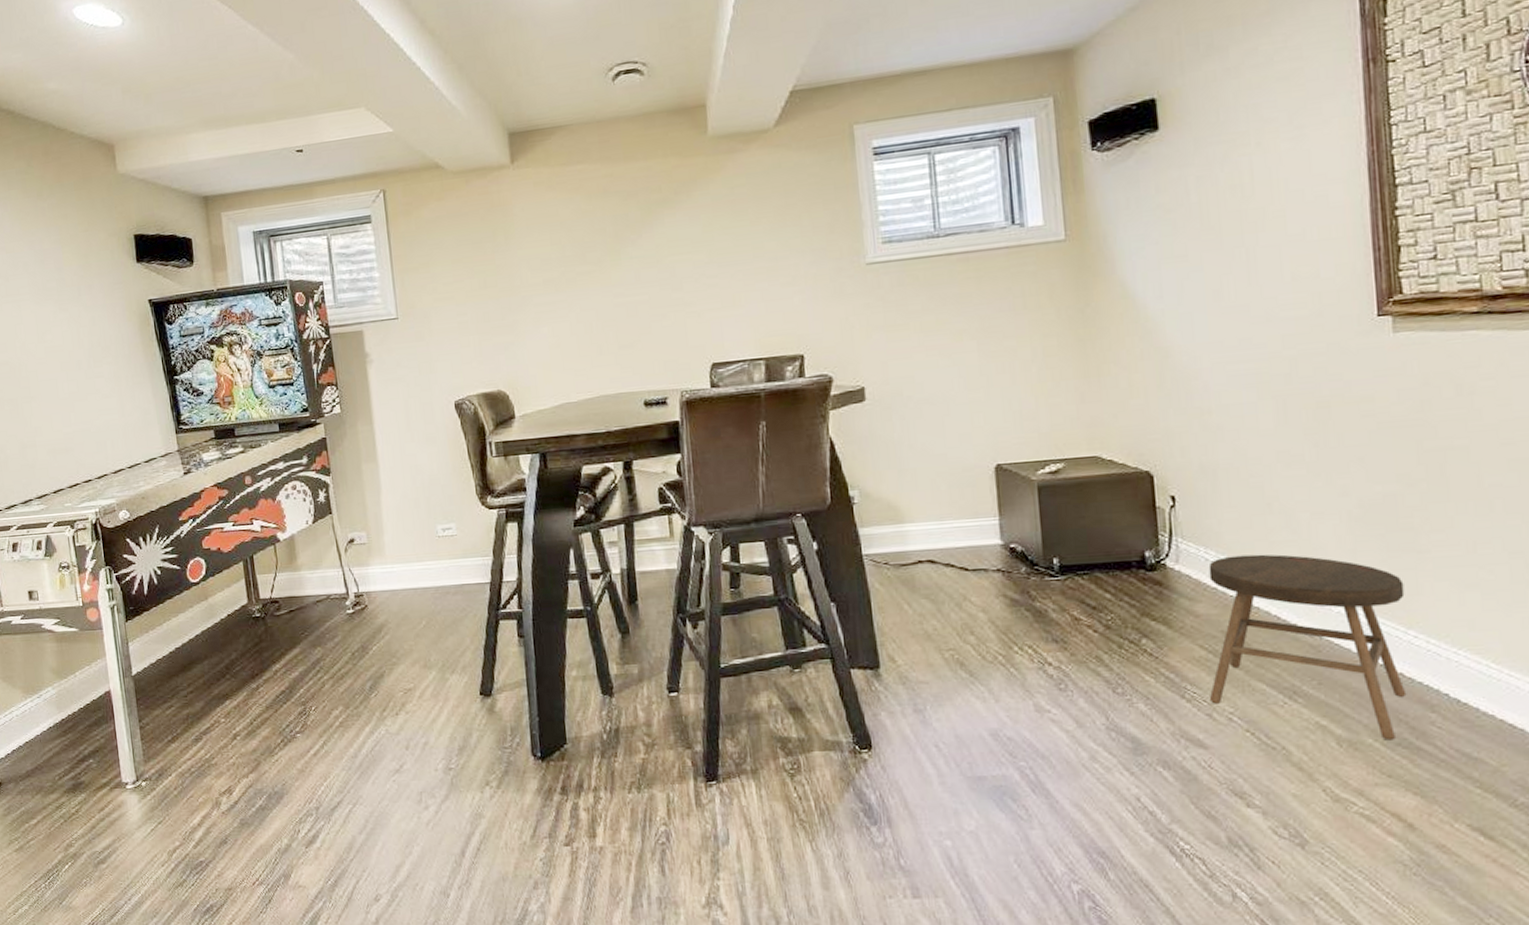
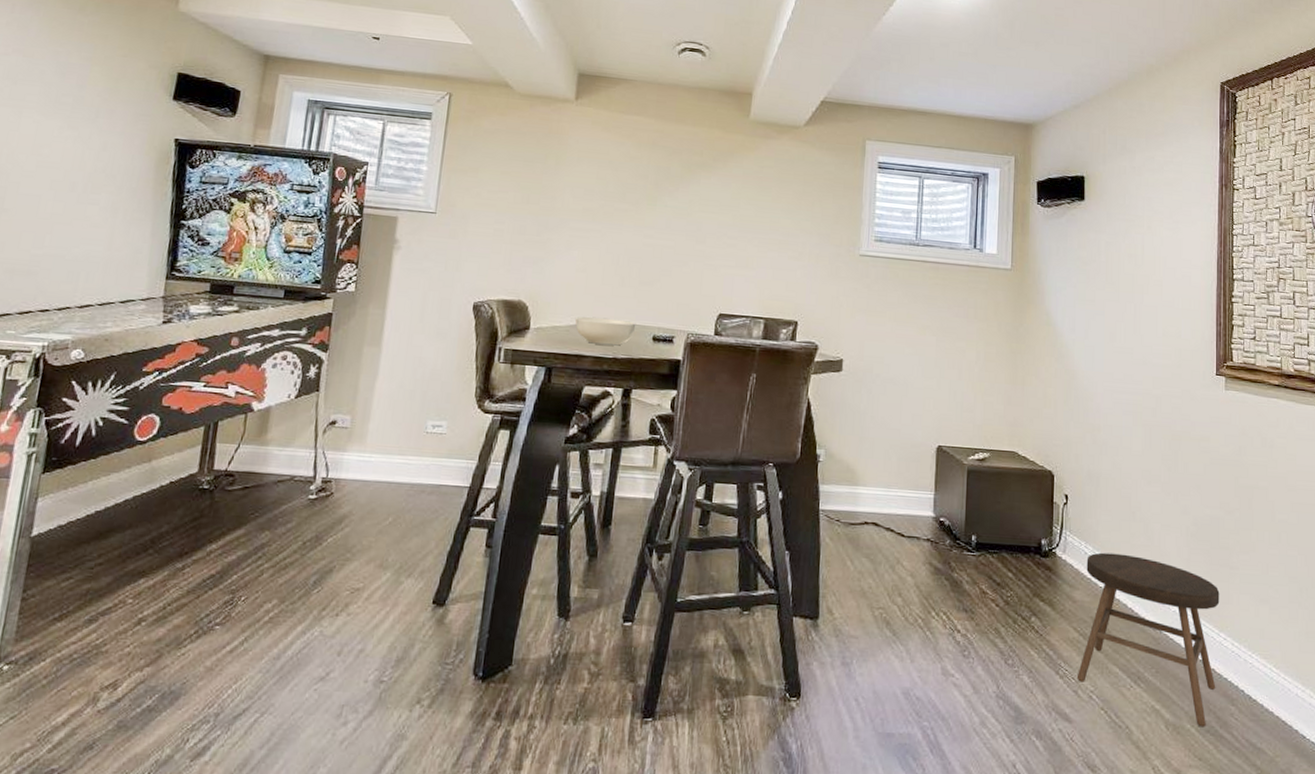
bowl: none [558,390,624,421] -> present [574,317,636,346]

